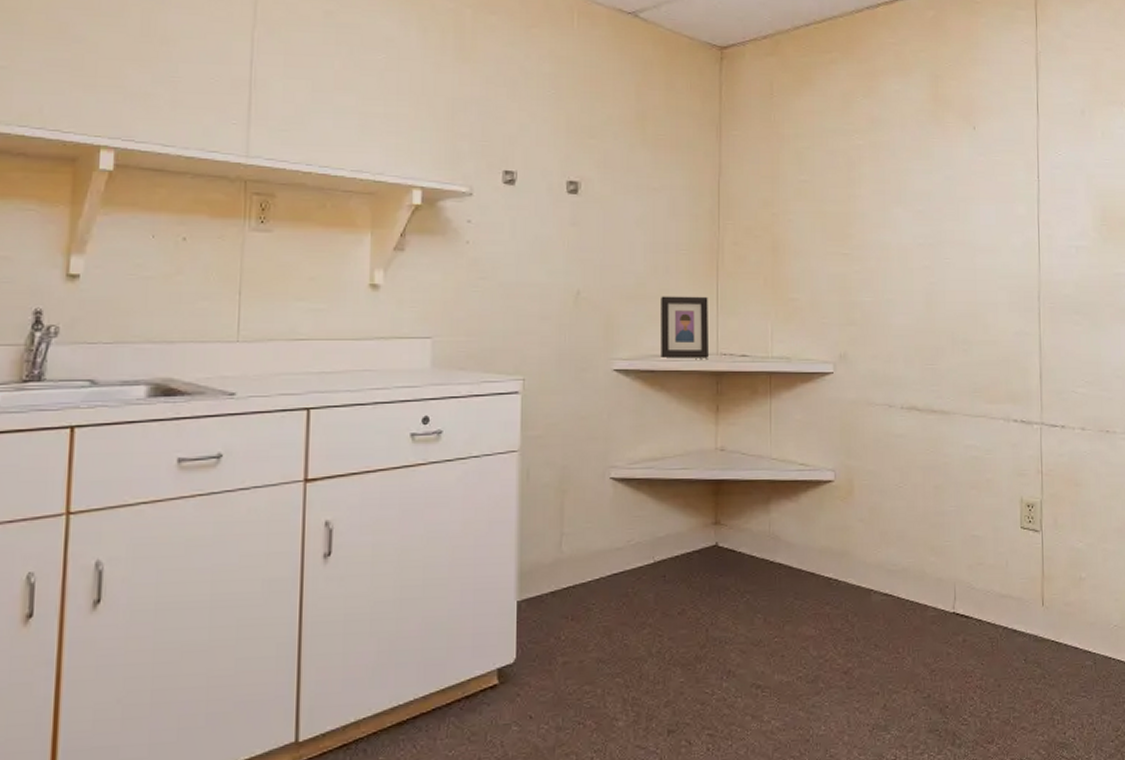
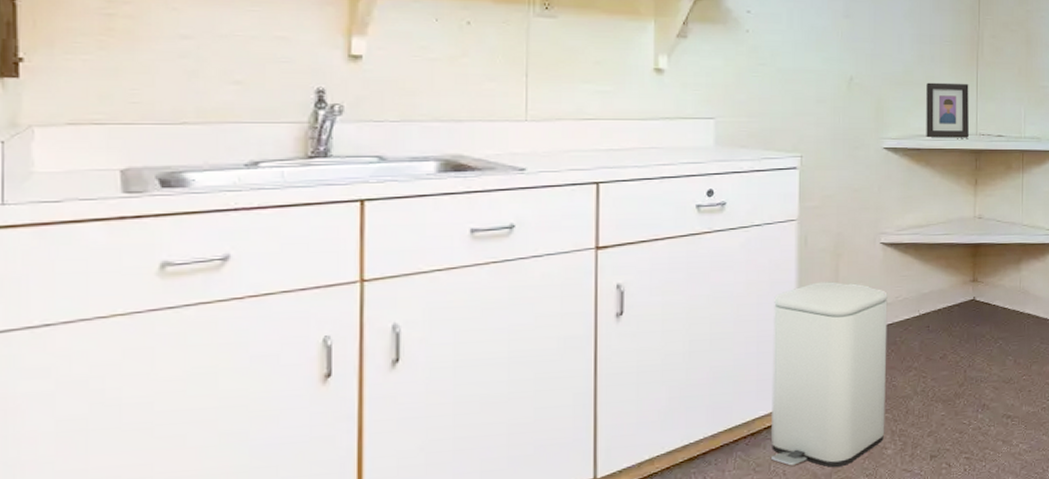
pedal bin: none [486,522,618,740] -> present [770,281,888,467]

